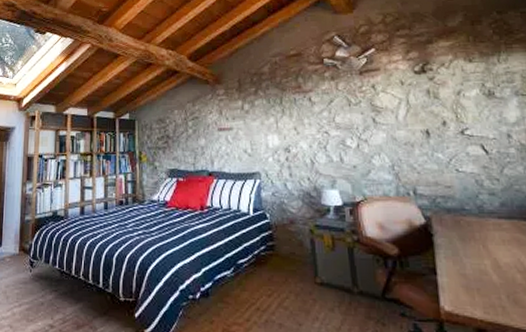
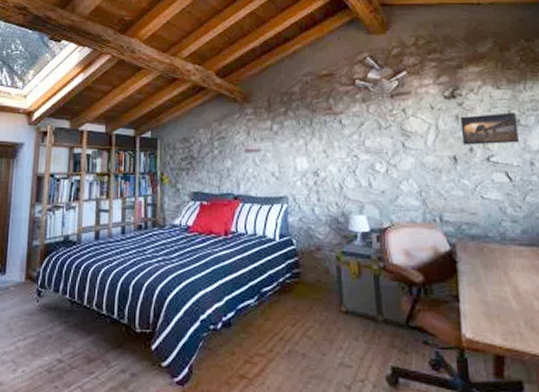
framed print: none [431,85,494,119] -> present [460,112,519,145]

